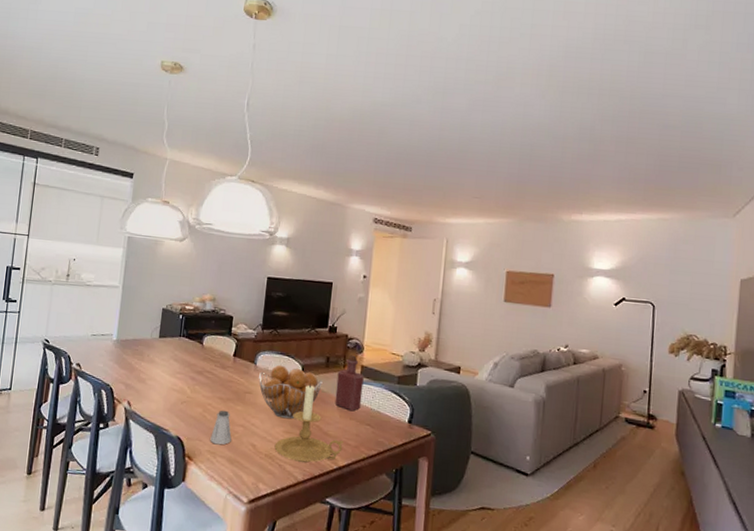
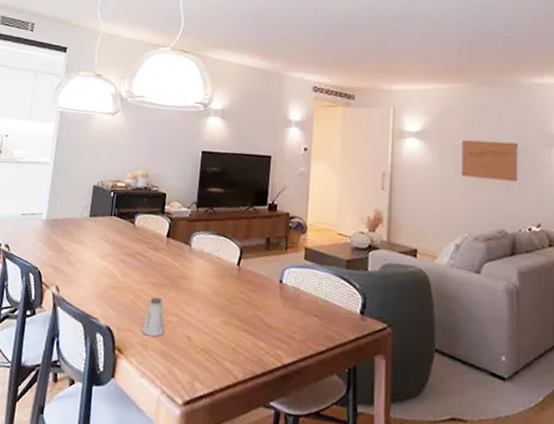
fruit basket: present [259,364,323,419] -> none [194,246,263,308]
candle holder: present [274,383,343,463] -> none [211,267,288,359]
bottle: present [334,355,364,412] -> none [277,235,308,300]

